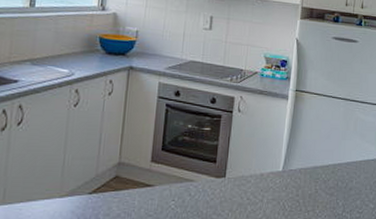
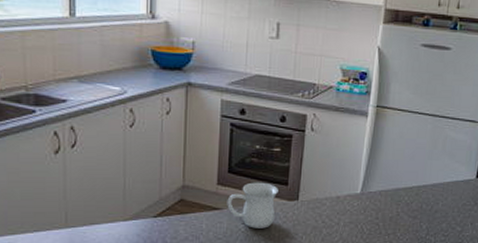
mug: none [159,160,207,205] -> present [227,182,278,229]

